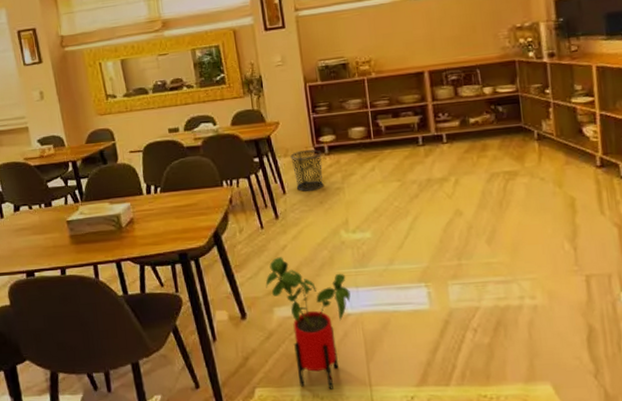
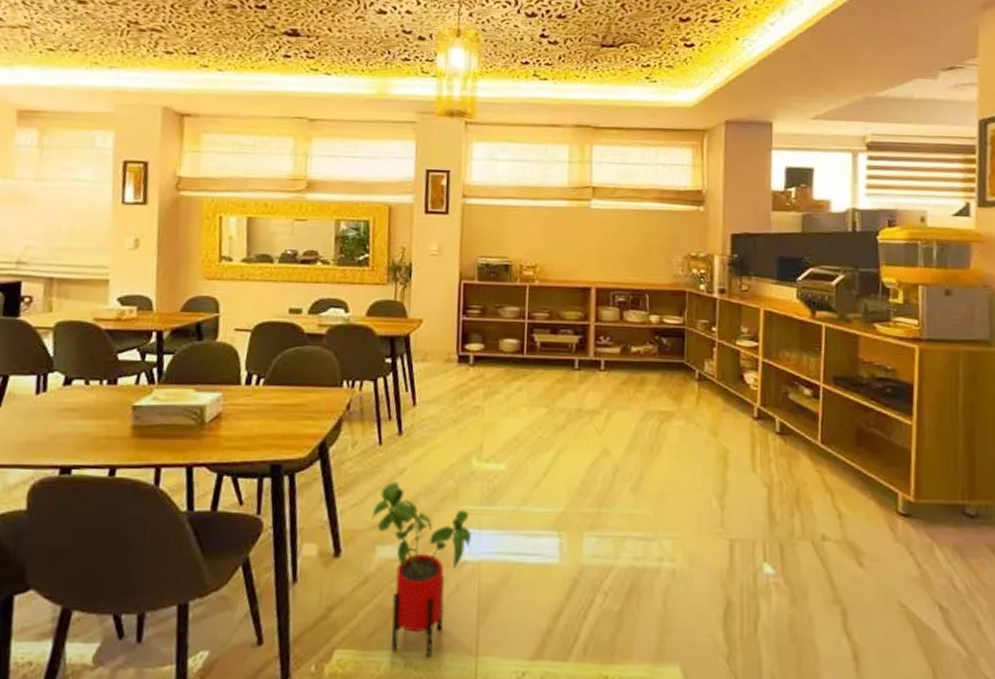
waste bin: present [290,150,324,192] -> none [428,357,466,407]

